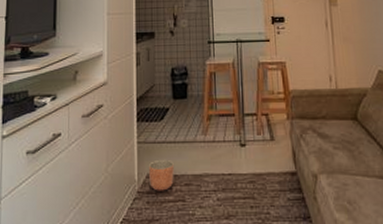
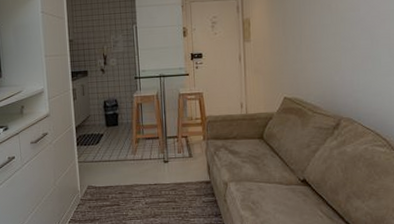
planter: present [148,159,174,191] -> none [88,174,110,199]

